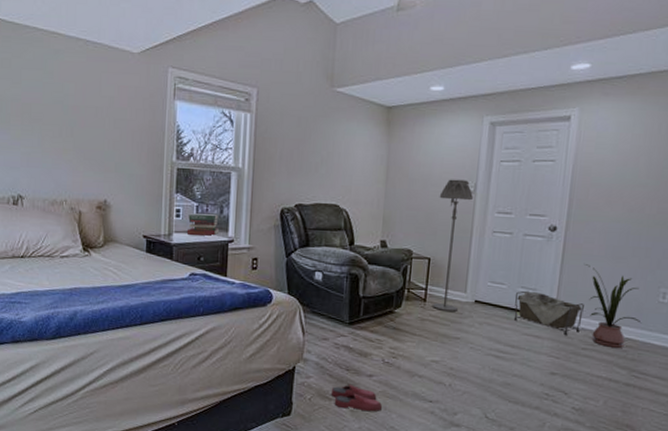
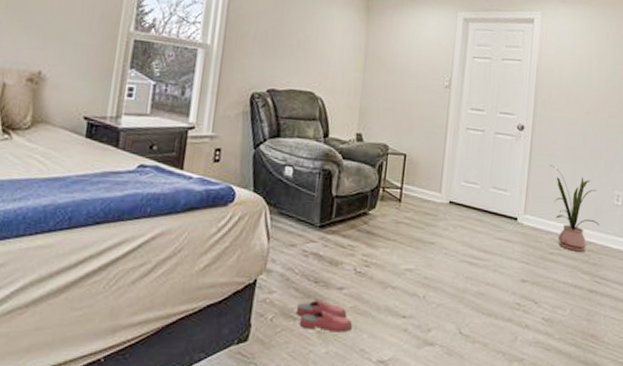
books: present [186,213,219,236] -> none [138,93,179,121]
floor lamp: present [431,179,473,313] -> none [406,72,448,214]
laundry basket: present [513,290,584,336] -> none [486,191,550,240]

